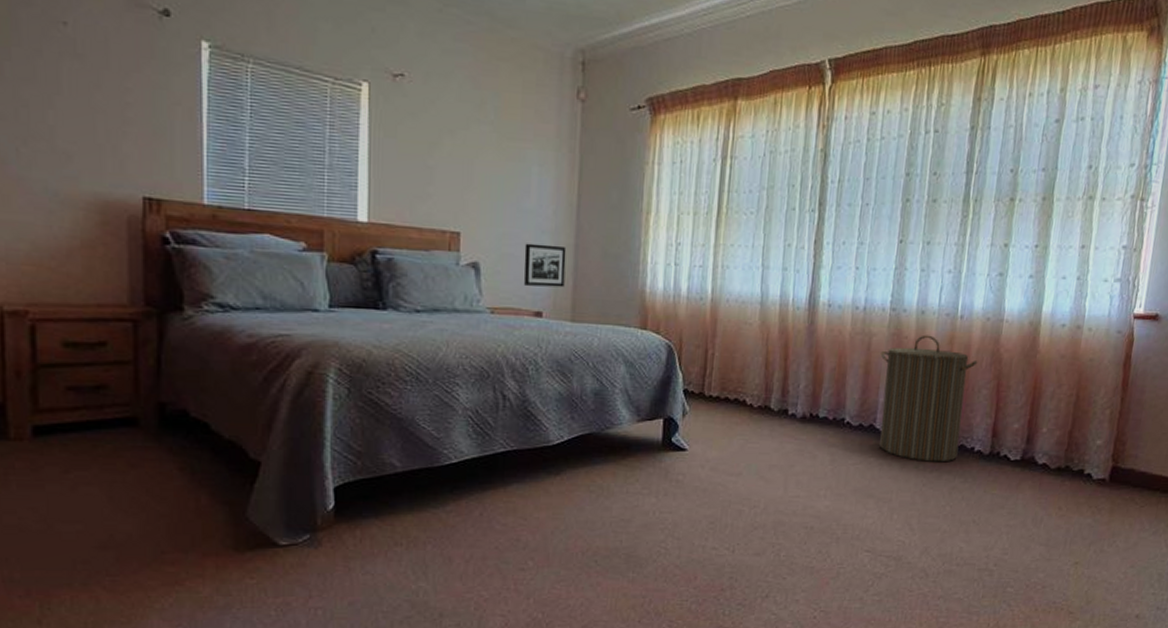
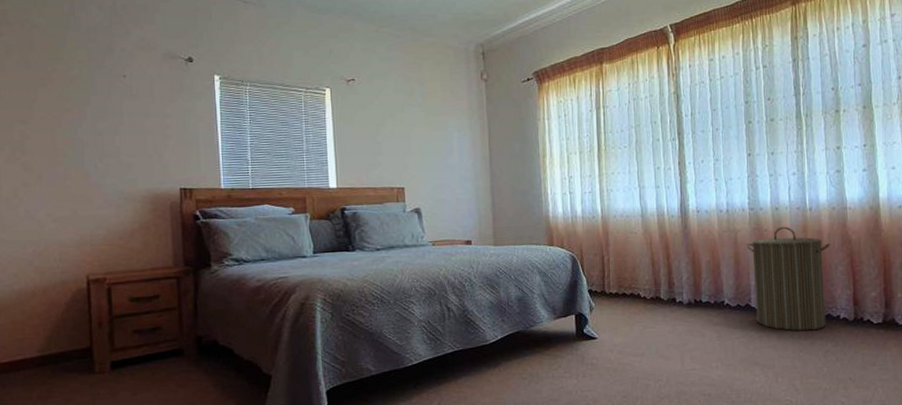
picture frame: present [523,243,567,288] -> none [453,189,486,222]

